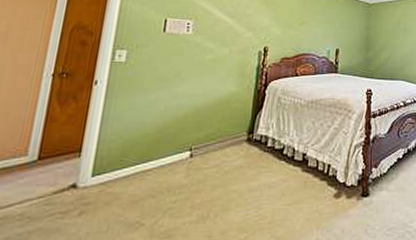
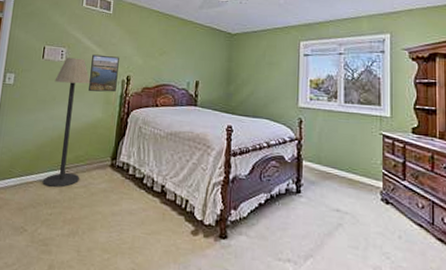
floor lamp: none [164,30,223,173] -> present [42,57,91,188]
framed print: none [220,26,255,66] -> present [88,54,119,93]

